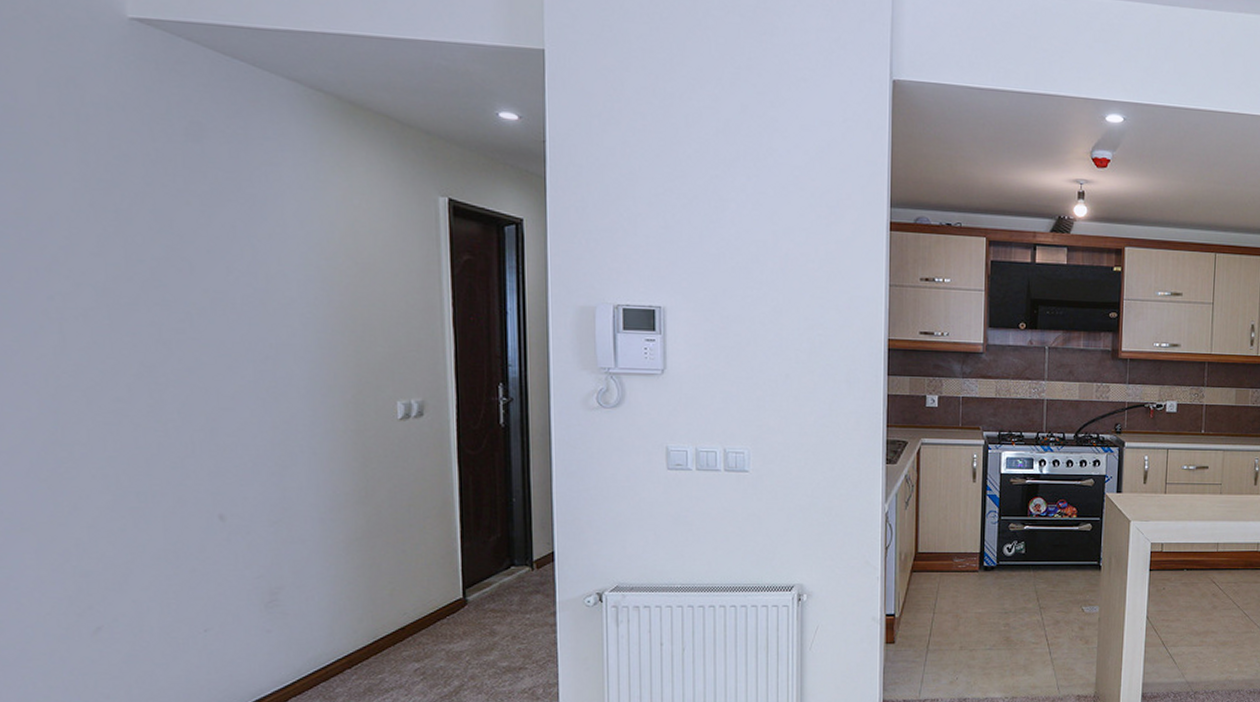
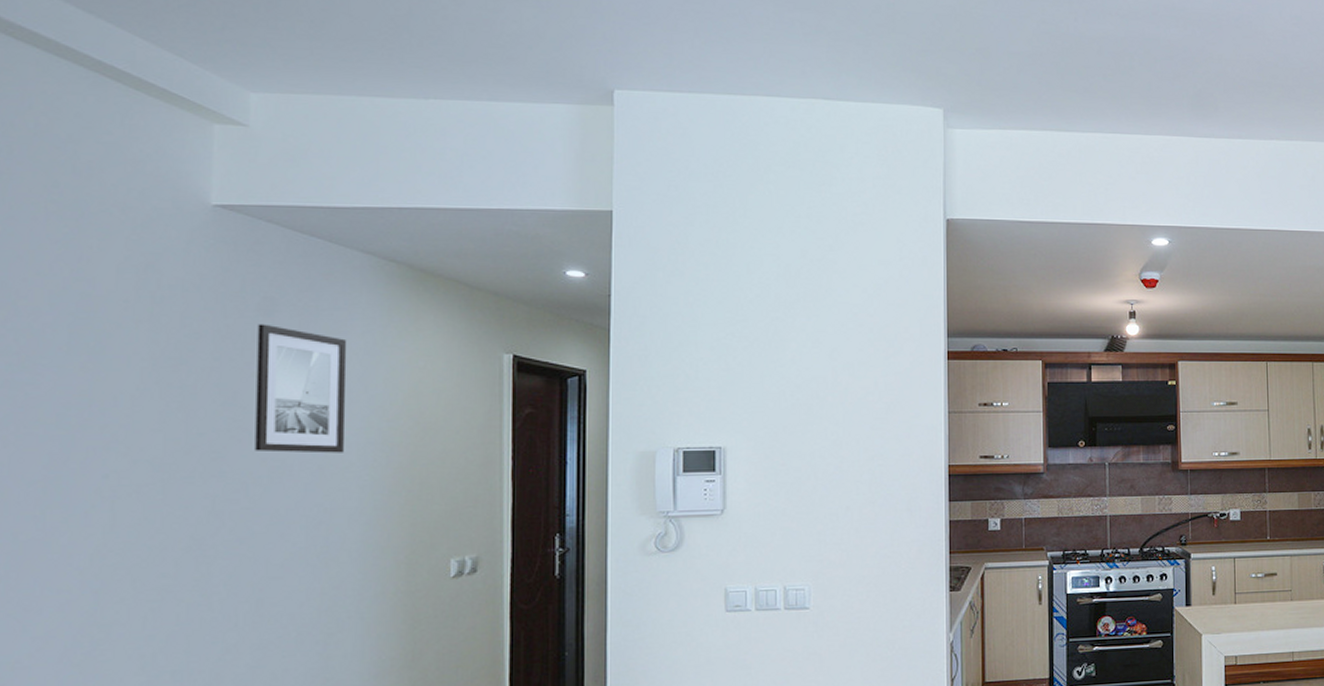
wall art: none [187,149,284,289] -> present [255,324,347,454]

